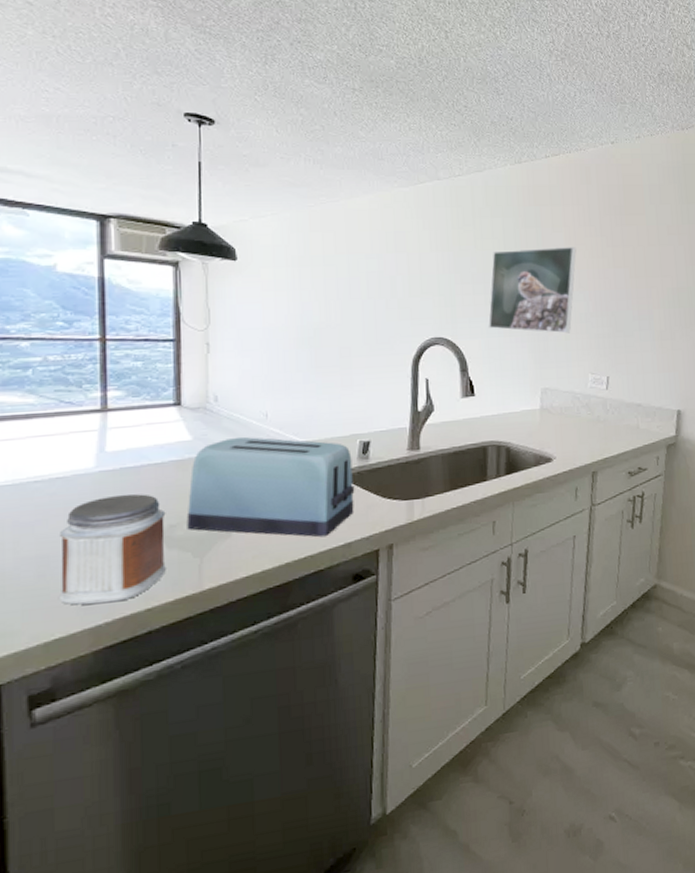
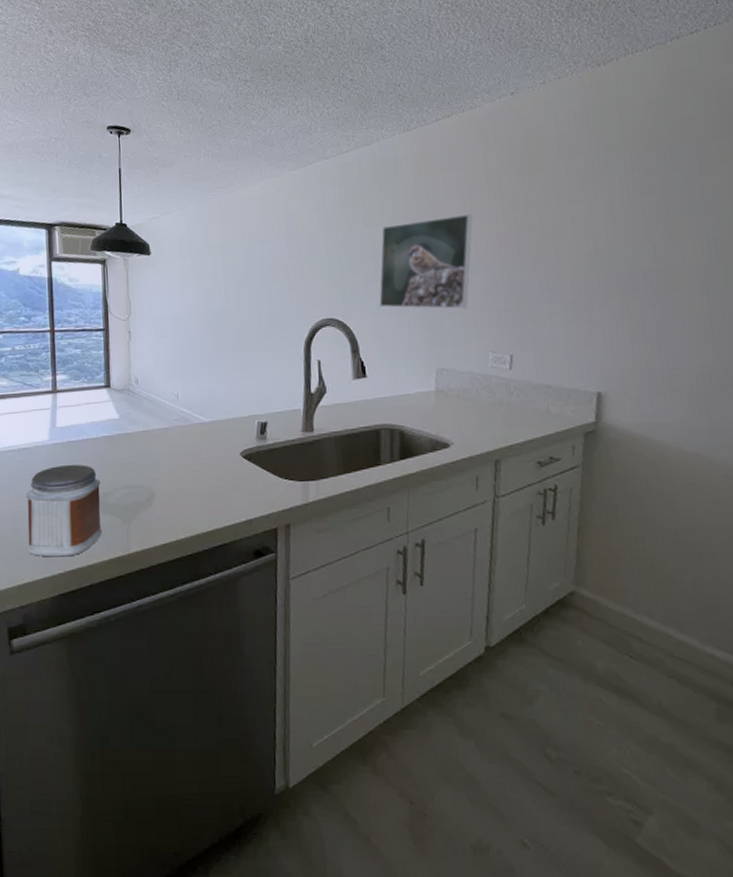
toaster: present [186,437,355,538] -> none [116,416,255,513]

